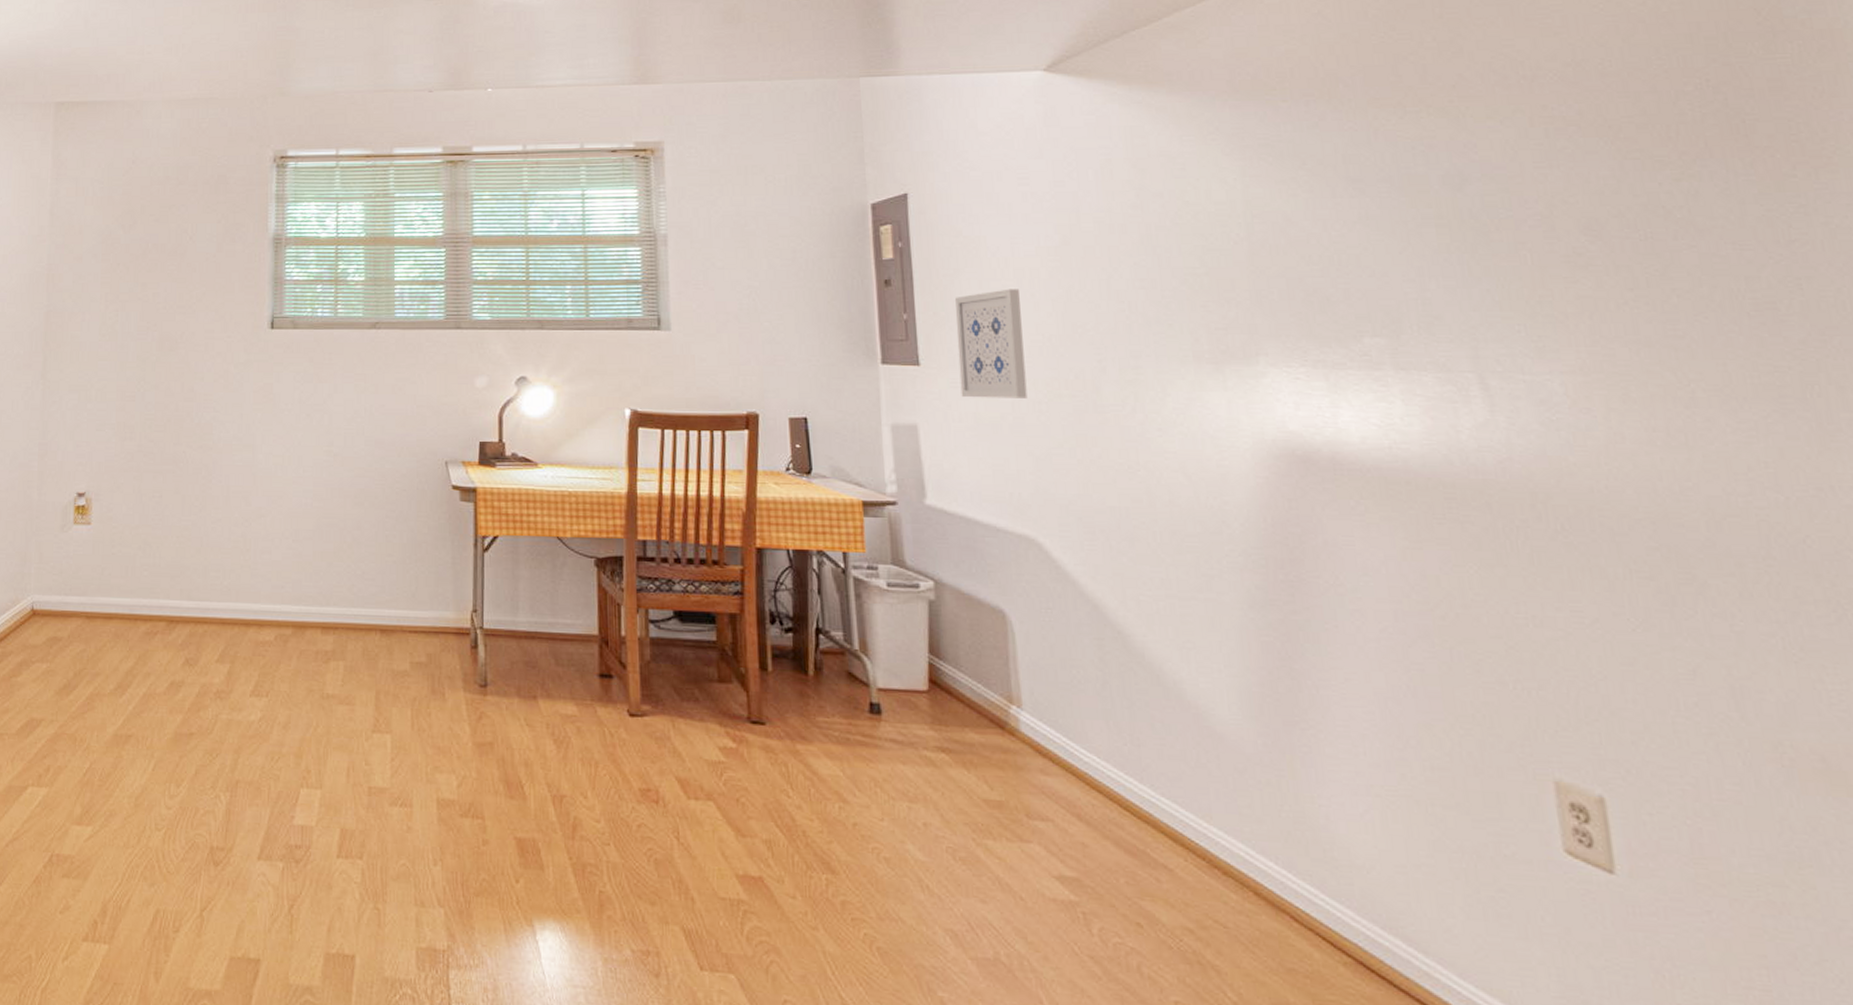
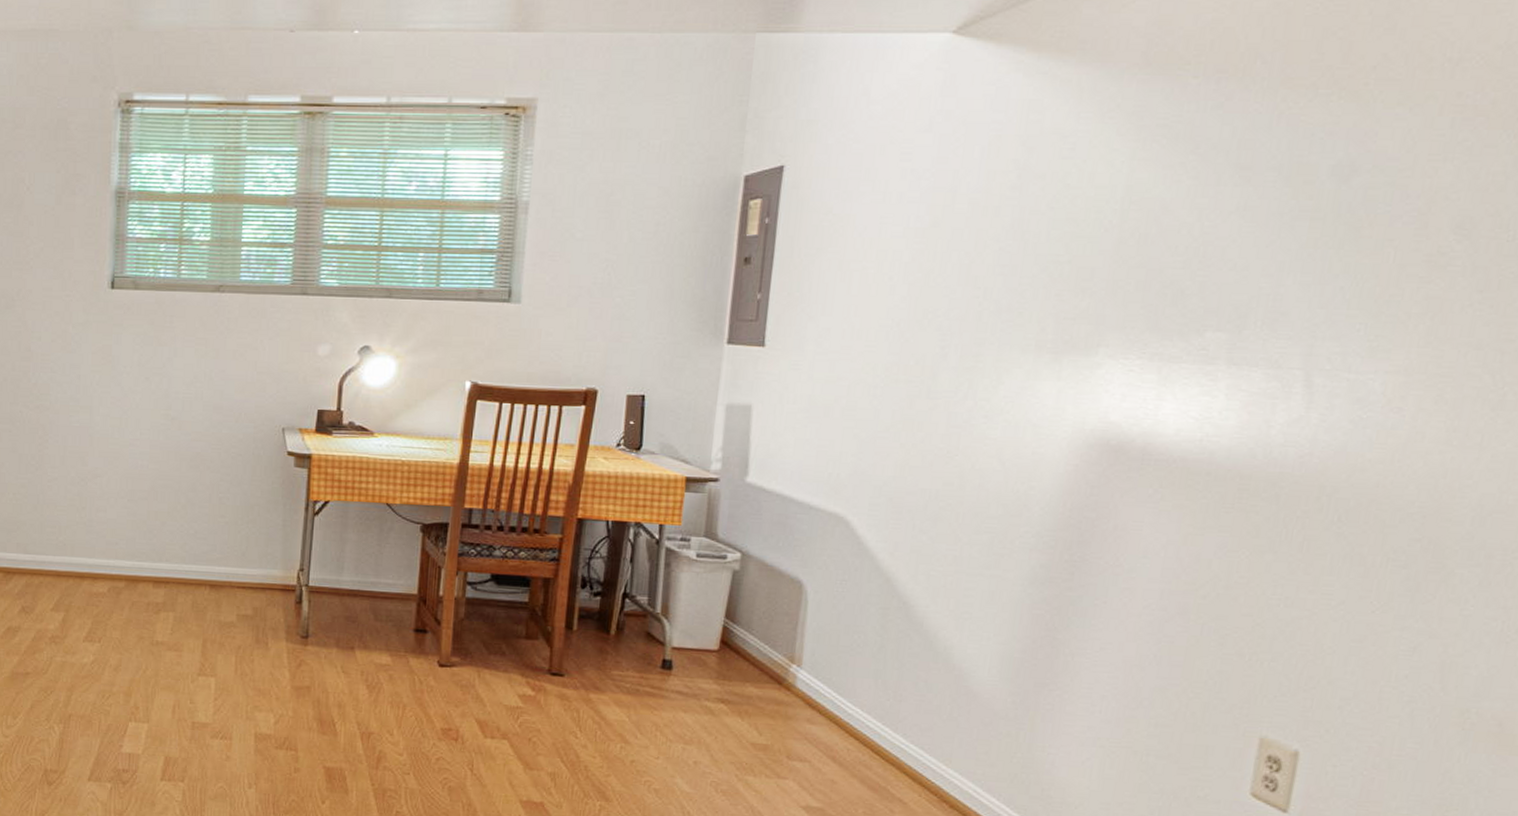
wall art: present [955,289,1028,399] -> none [800,271,878,383]

